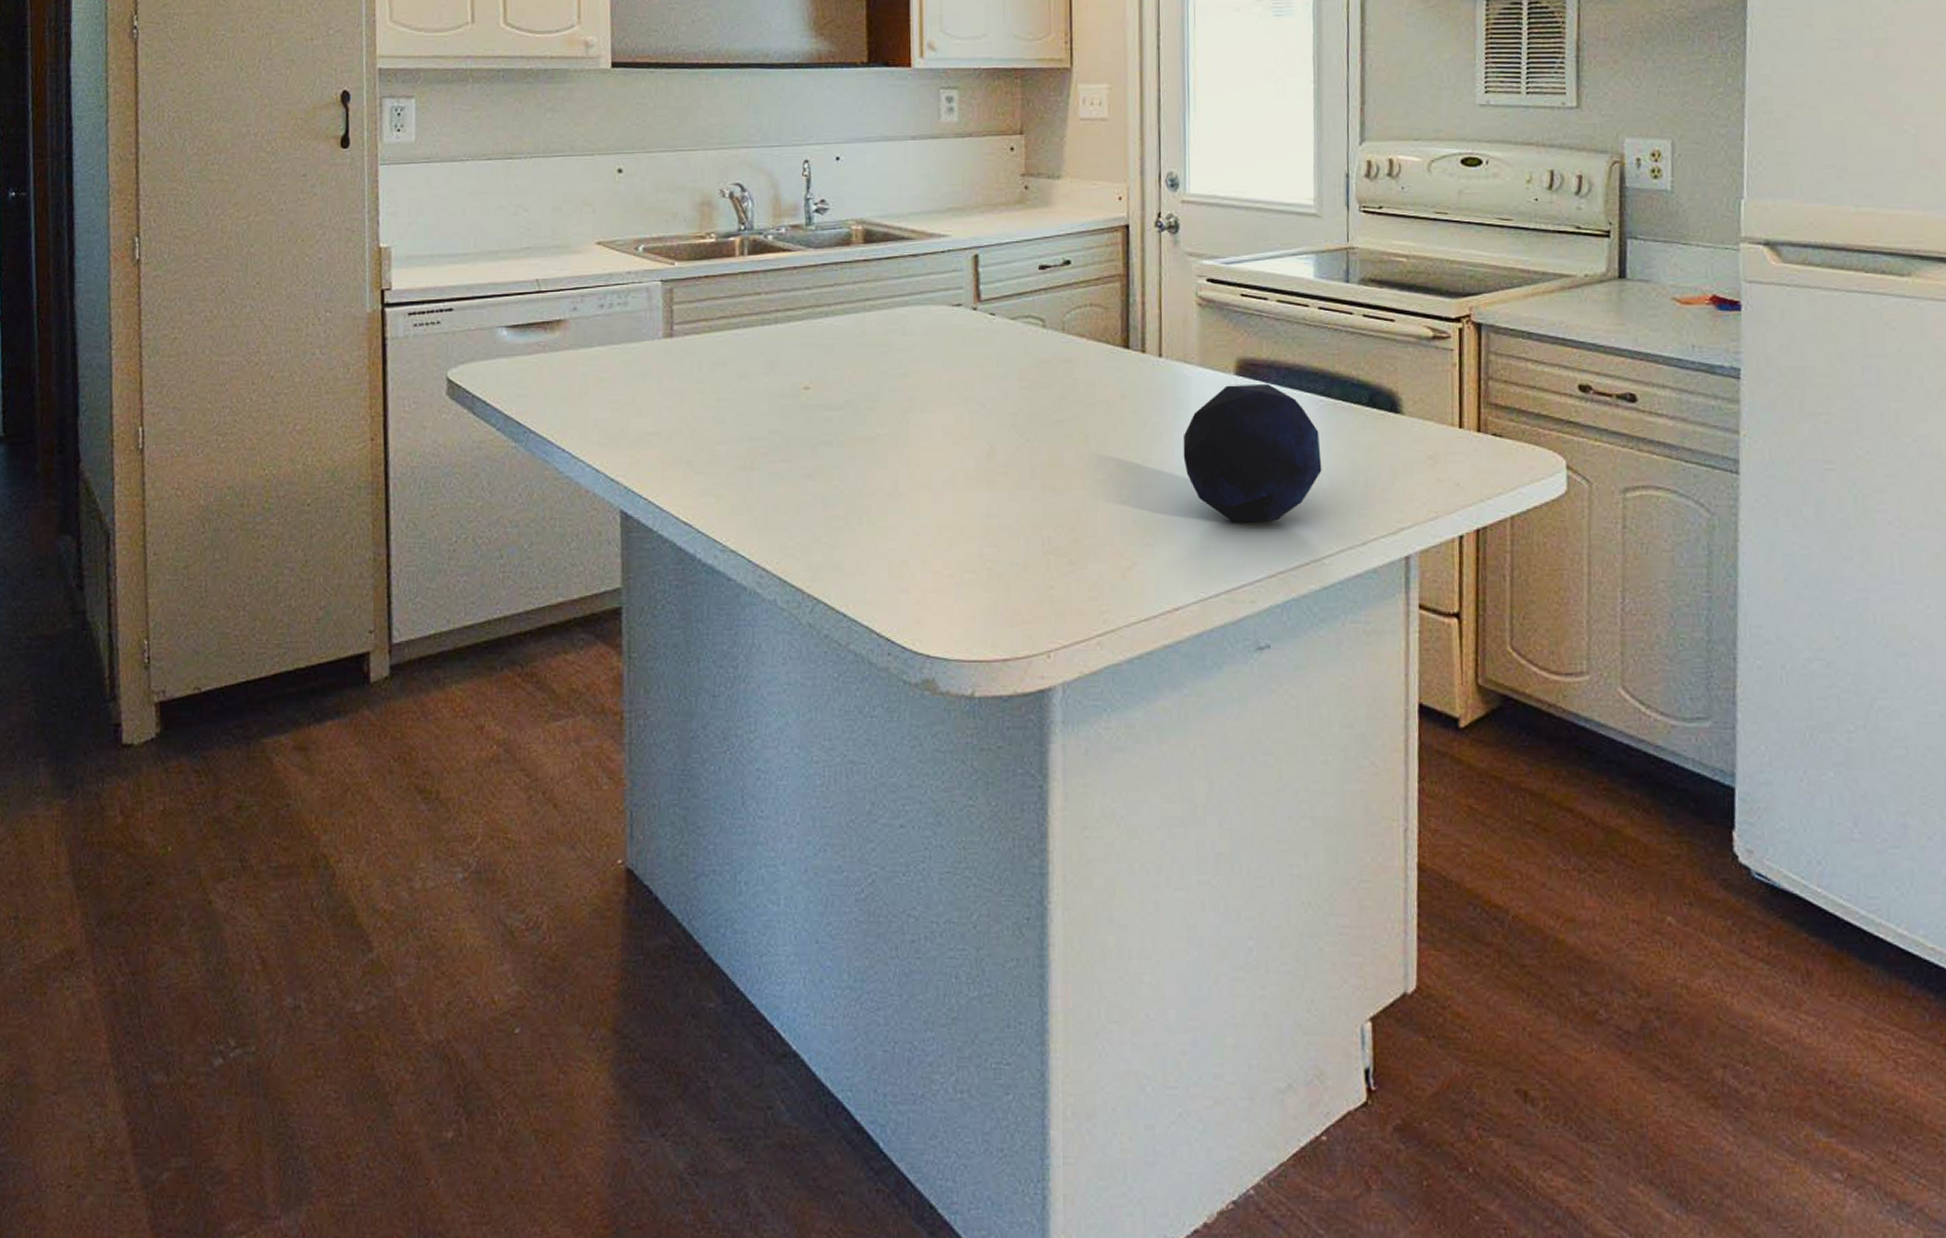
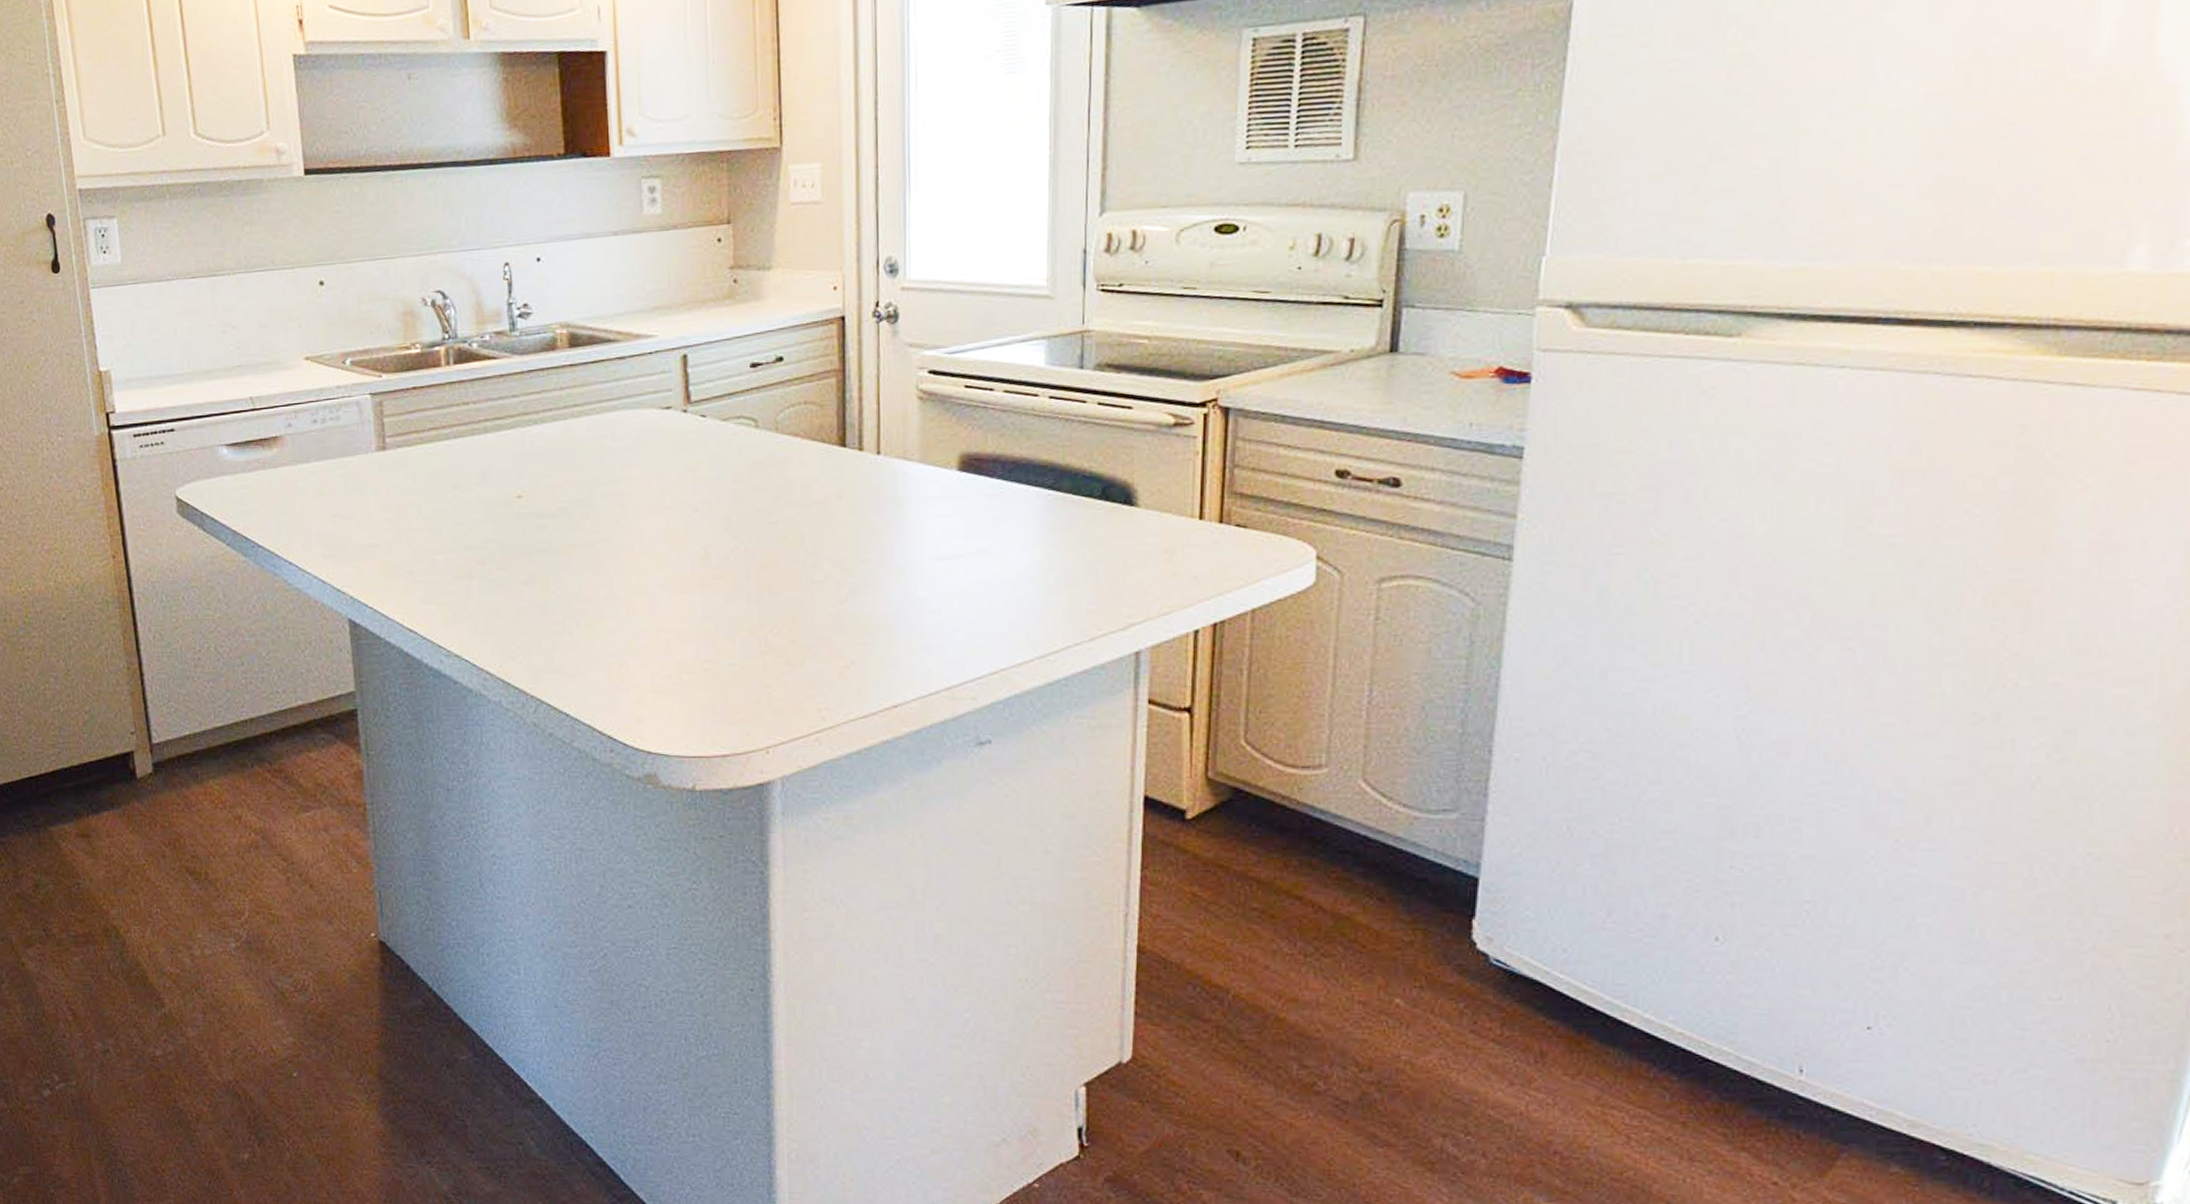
decorative orb: present [1183,383,1322,523] -> none [902,478,1049,621]

